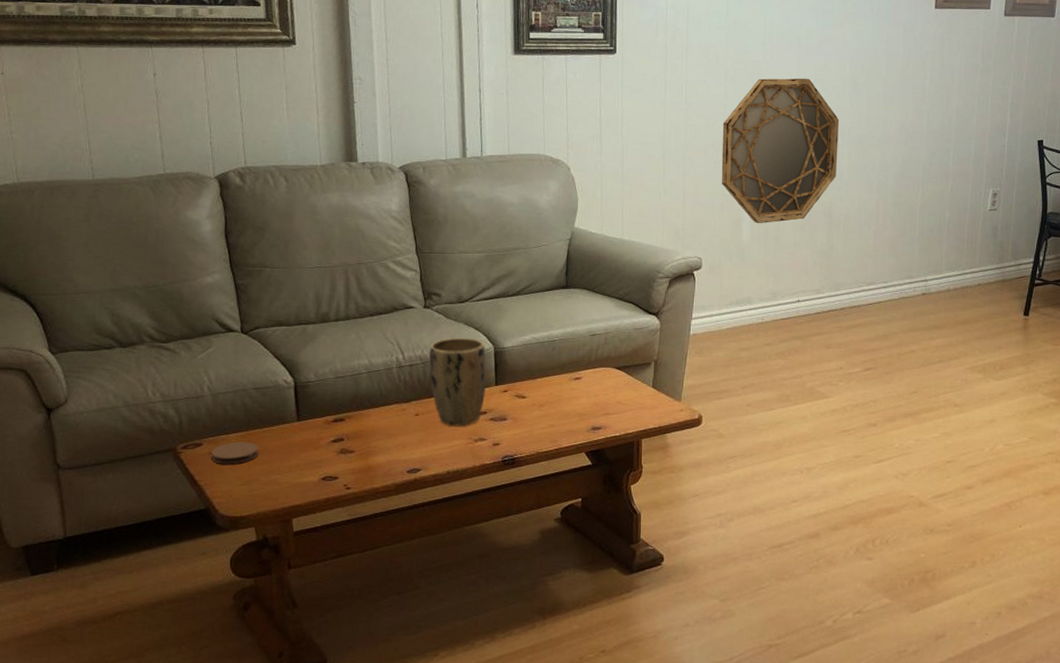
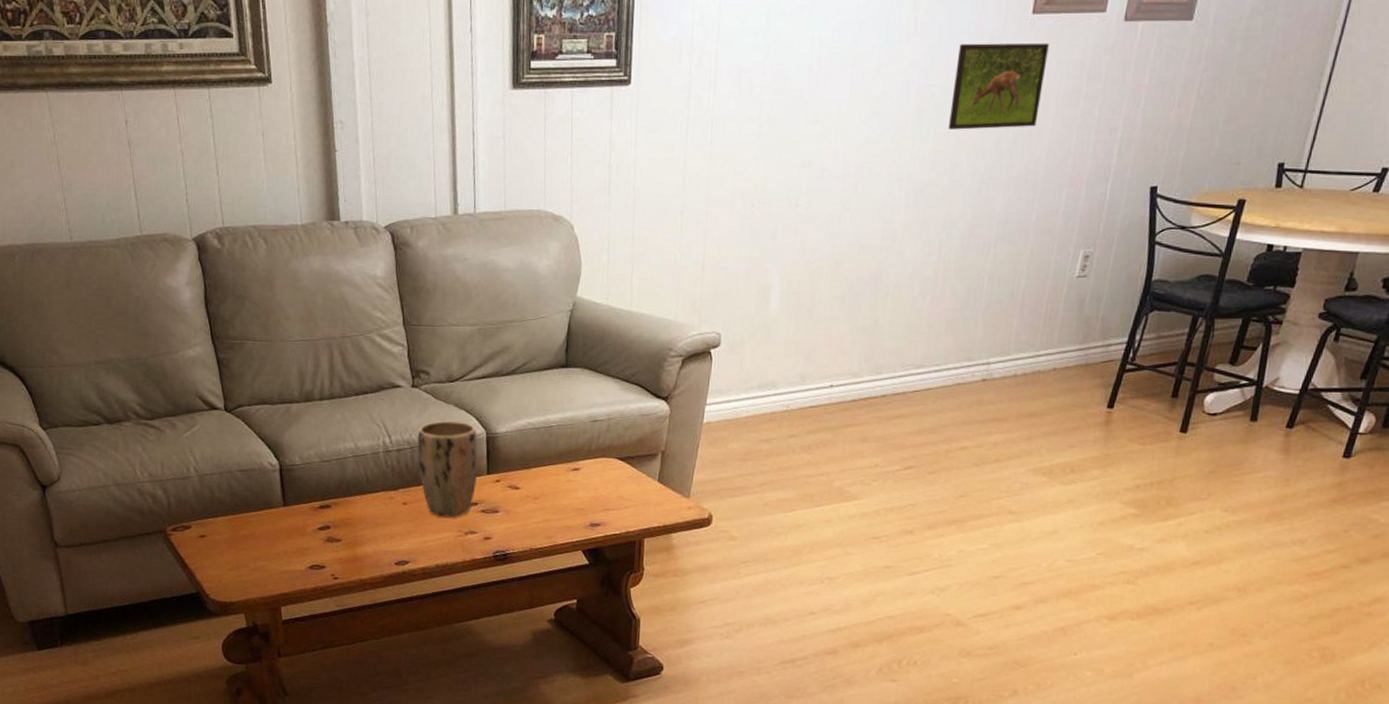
coaster: present [211,442,259,465] -> none [200,526,246,549]
home mirror: present [721,78,839,224] -> none [748,110,896,294]
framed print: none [878,29,950,95] -> present [949,42,1049,130]

